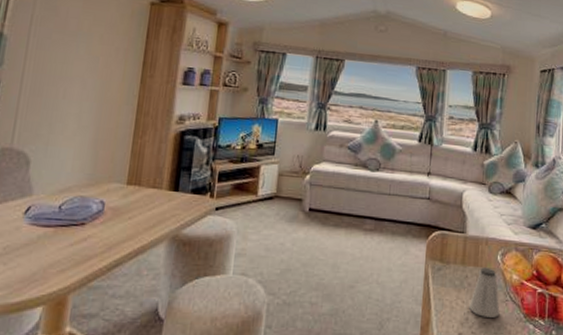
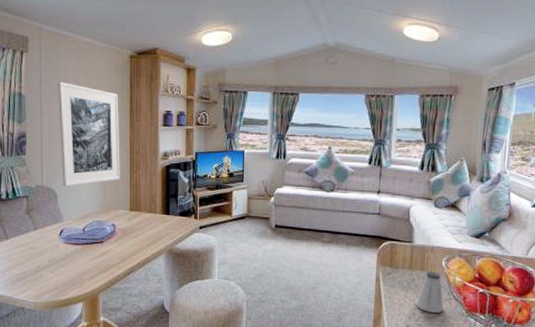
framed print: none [40,23,130,151] -> present [58,81,120,187]

